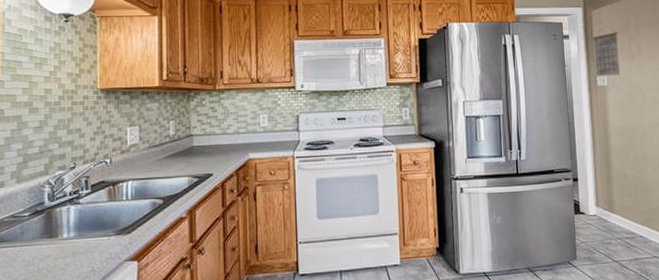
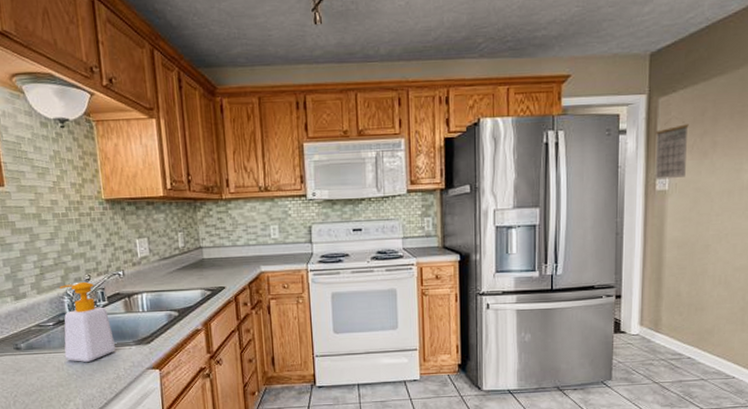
soap bottle: none [37,169,94,255] -> present [59,281,116,362]

